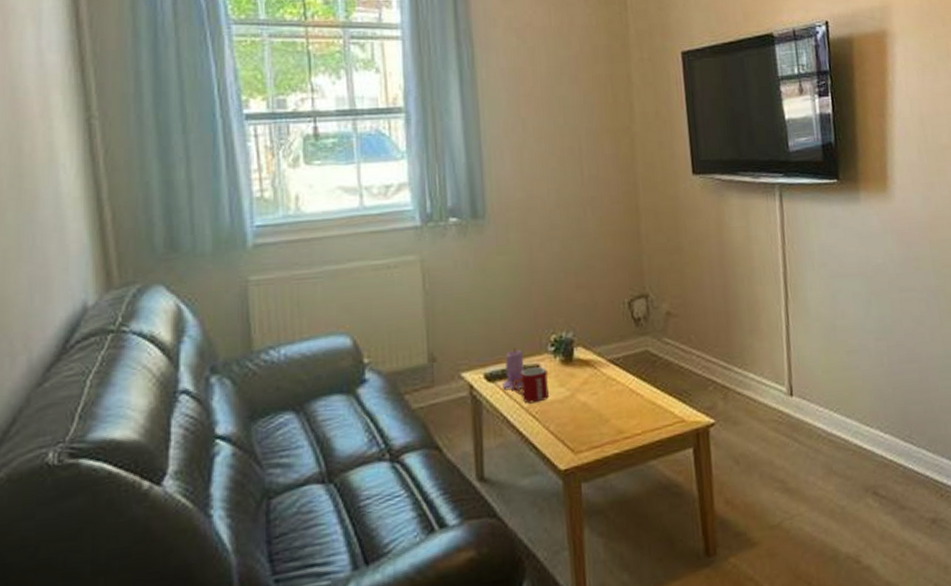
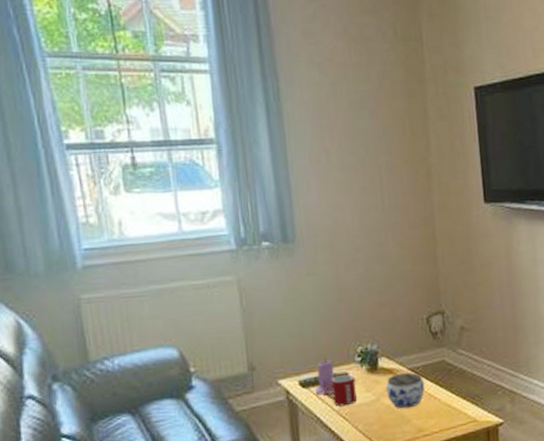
jar: none [582,364,626,406] -> present [386,372,425,409]

